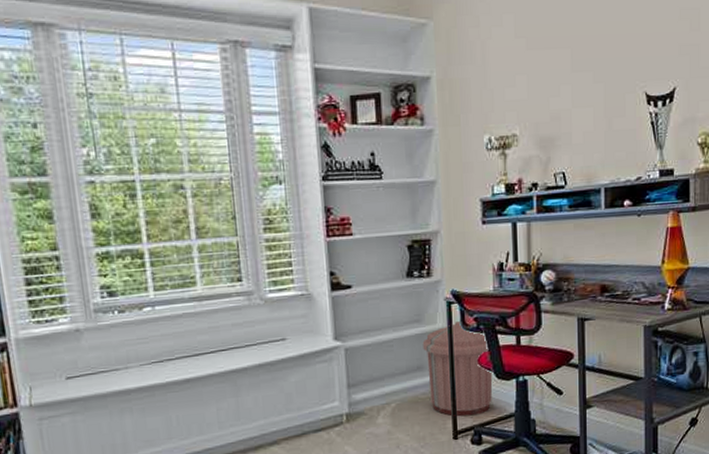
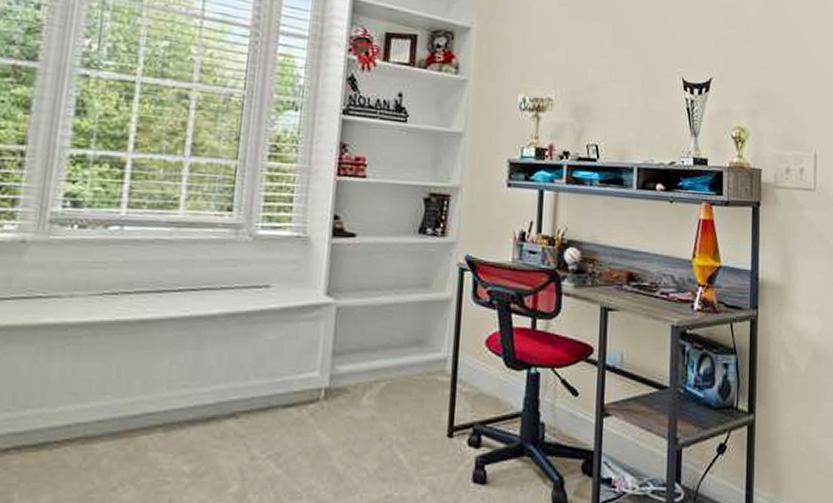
trash can: present [422,321,493,417] -> none [426,293,502,409]

